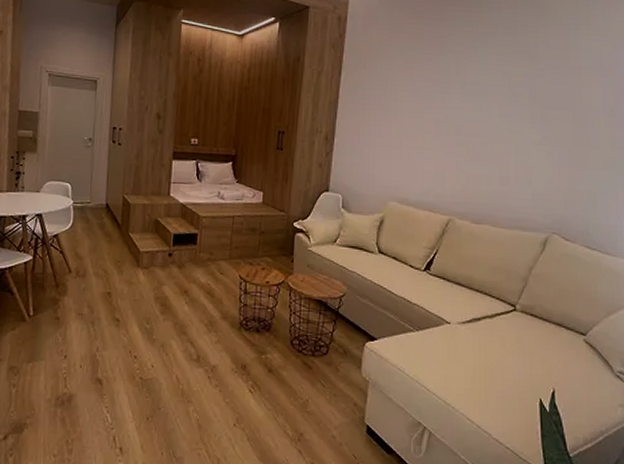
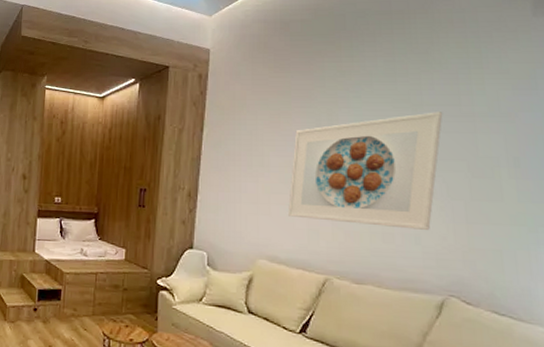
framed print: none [417,64,555,173] -> present [287,112,443,230]

